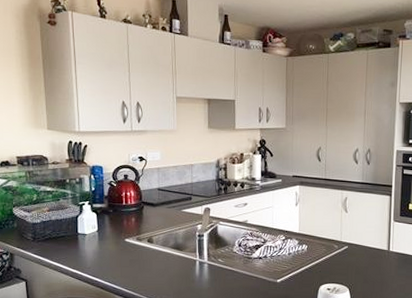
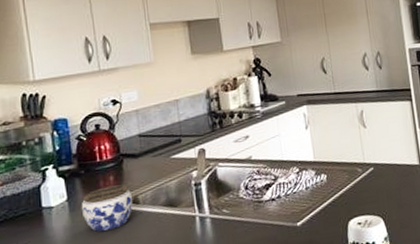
jar: none [107,225,149,260] -> present [81,184,133,232]

